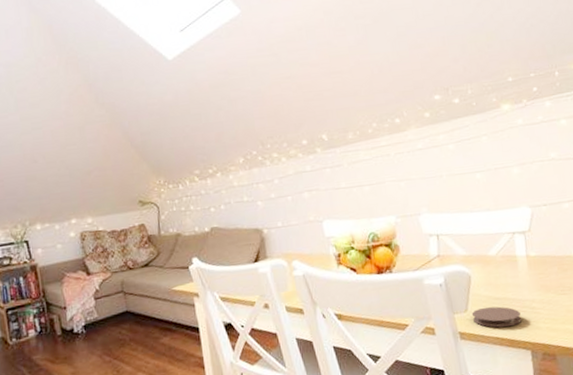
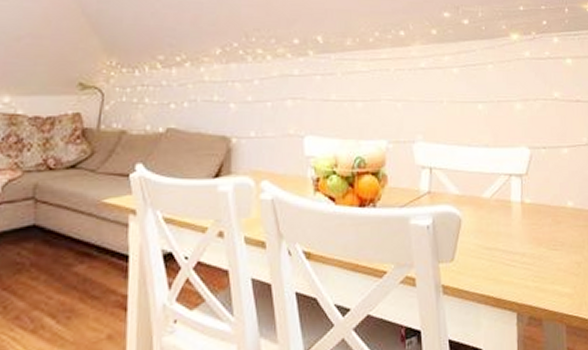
coaster: present [471,306,521,328] -> none [458,257,510,283]

